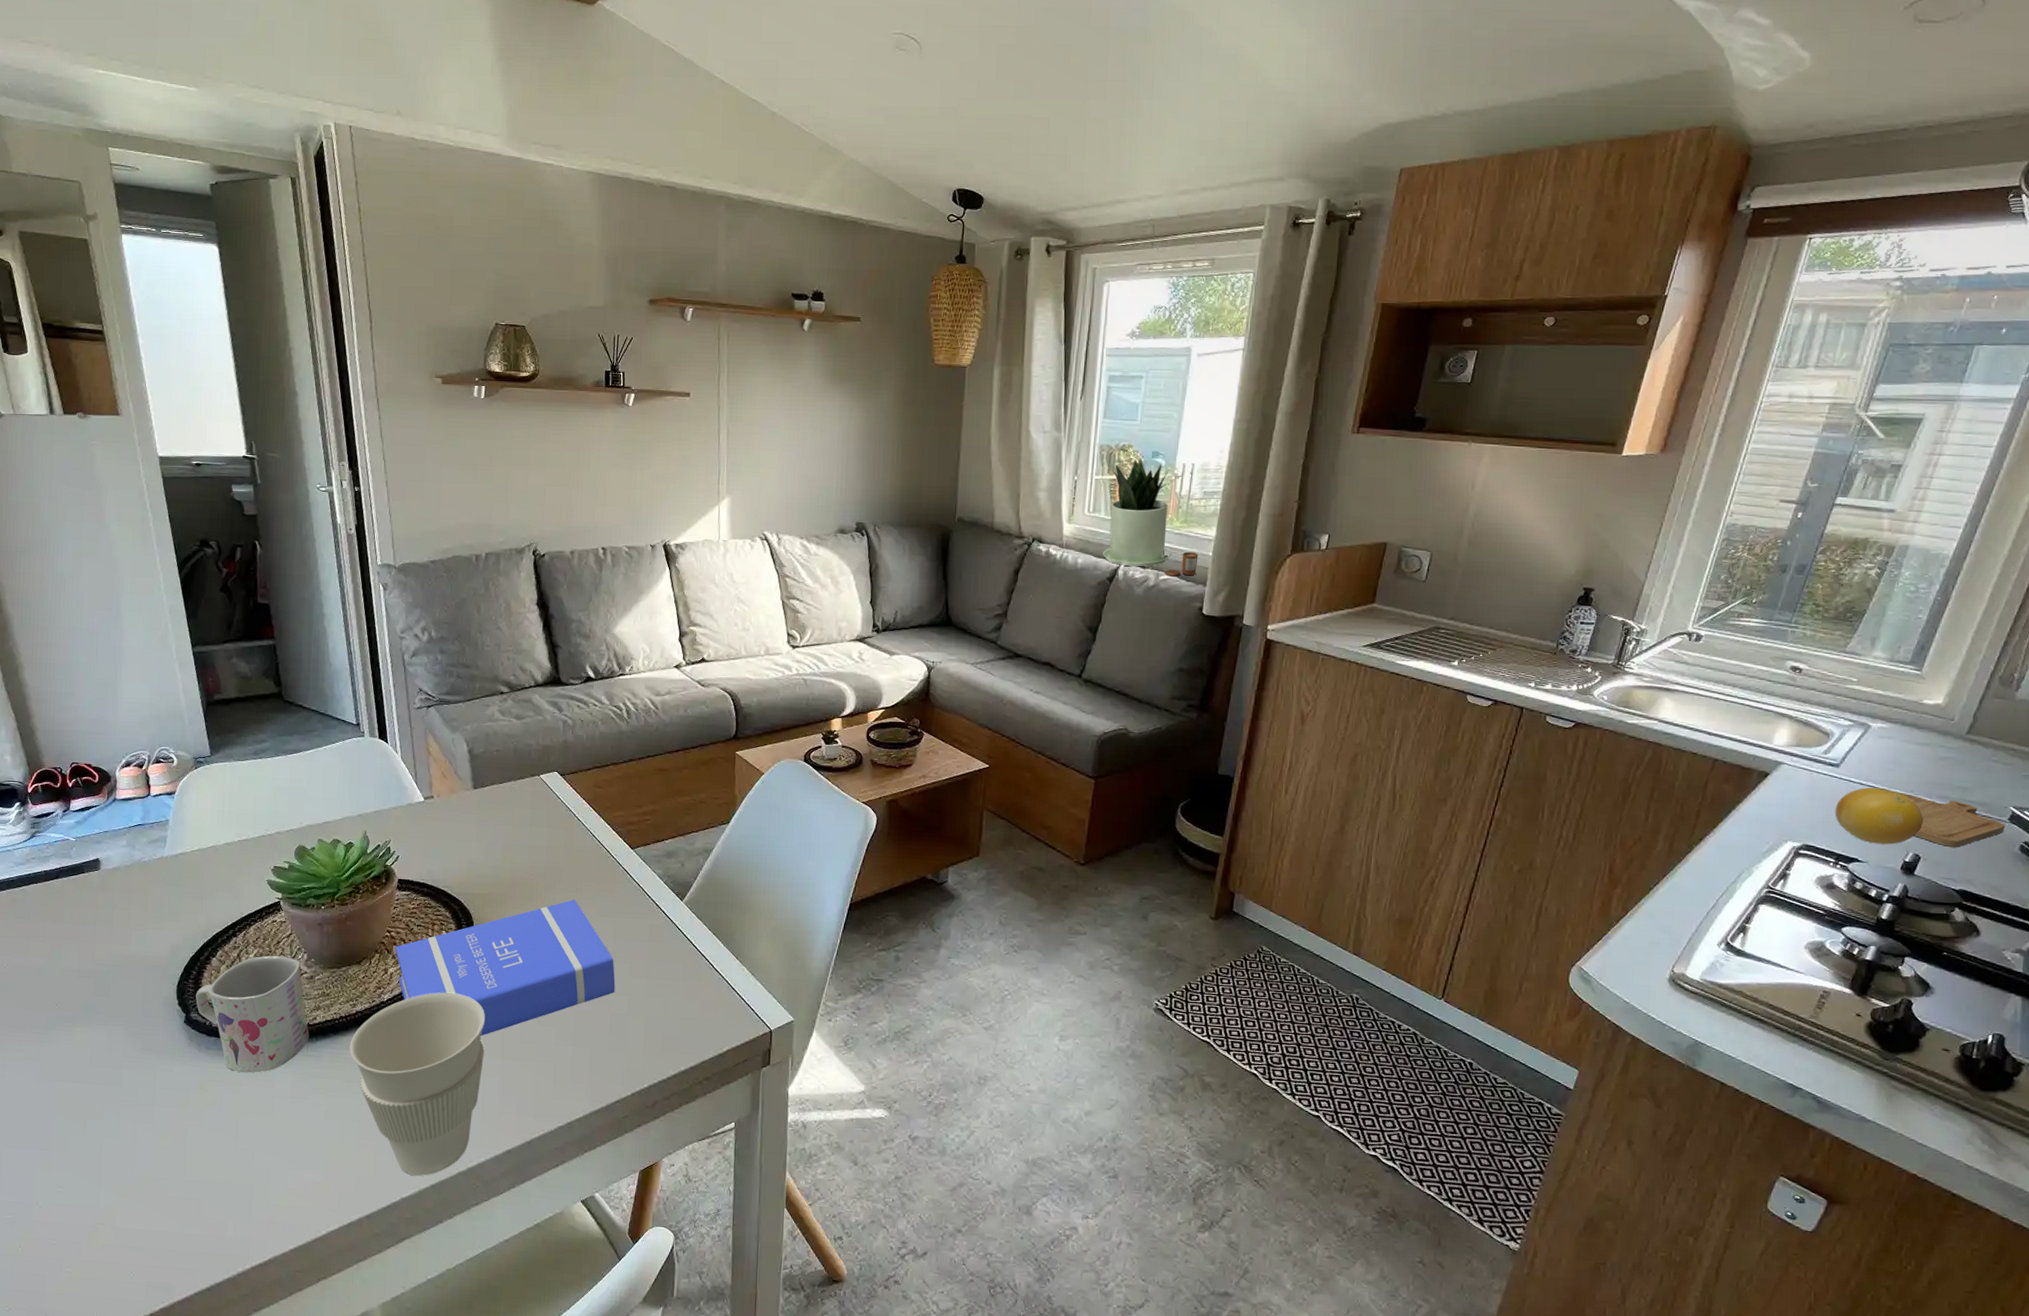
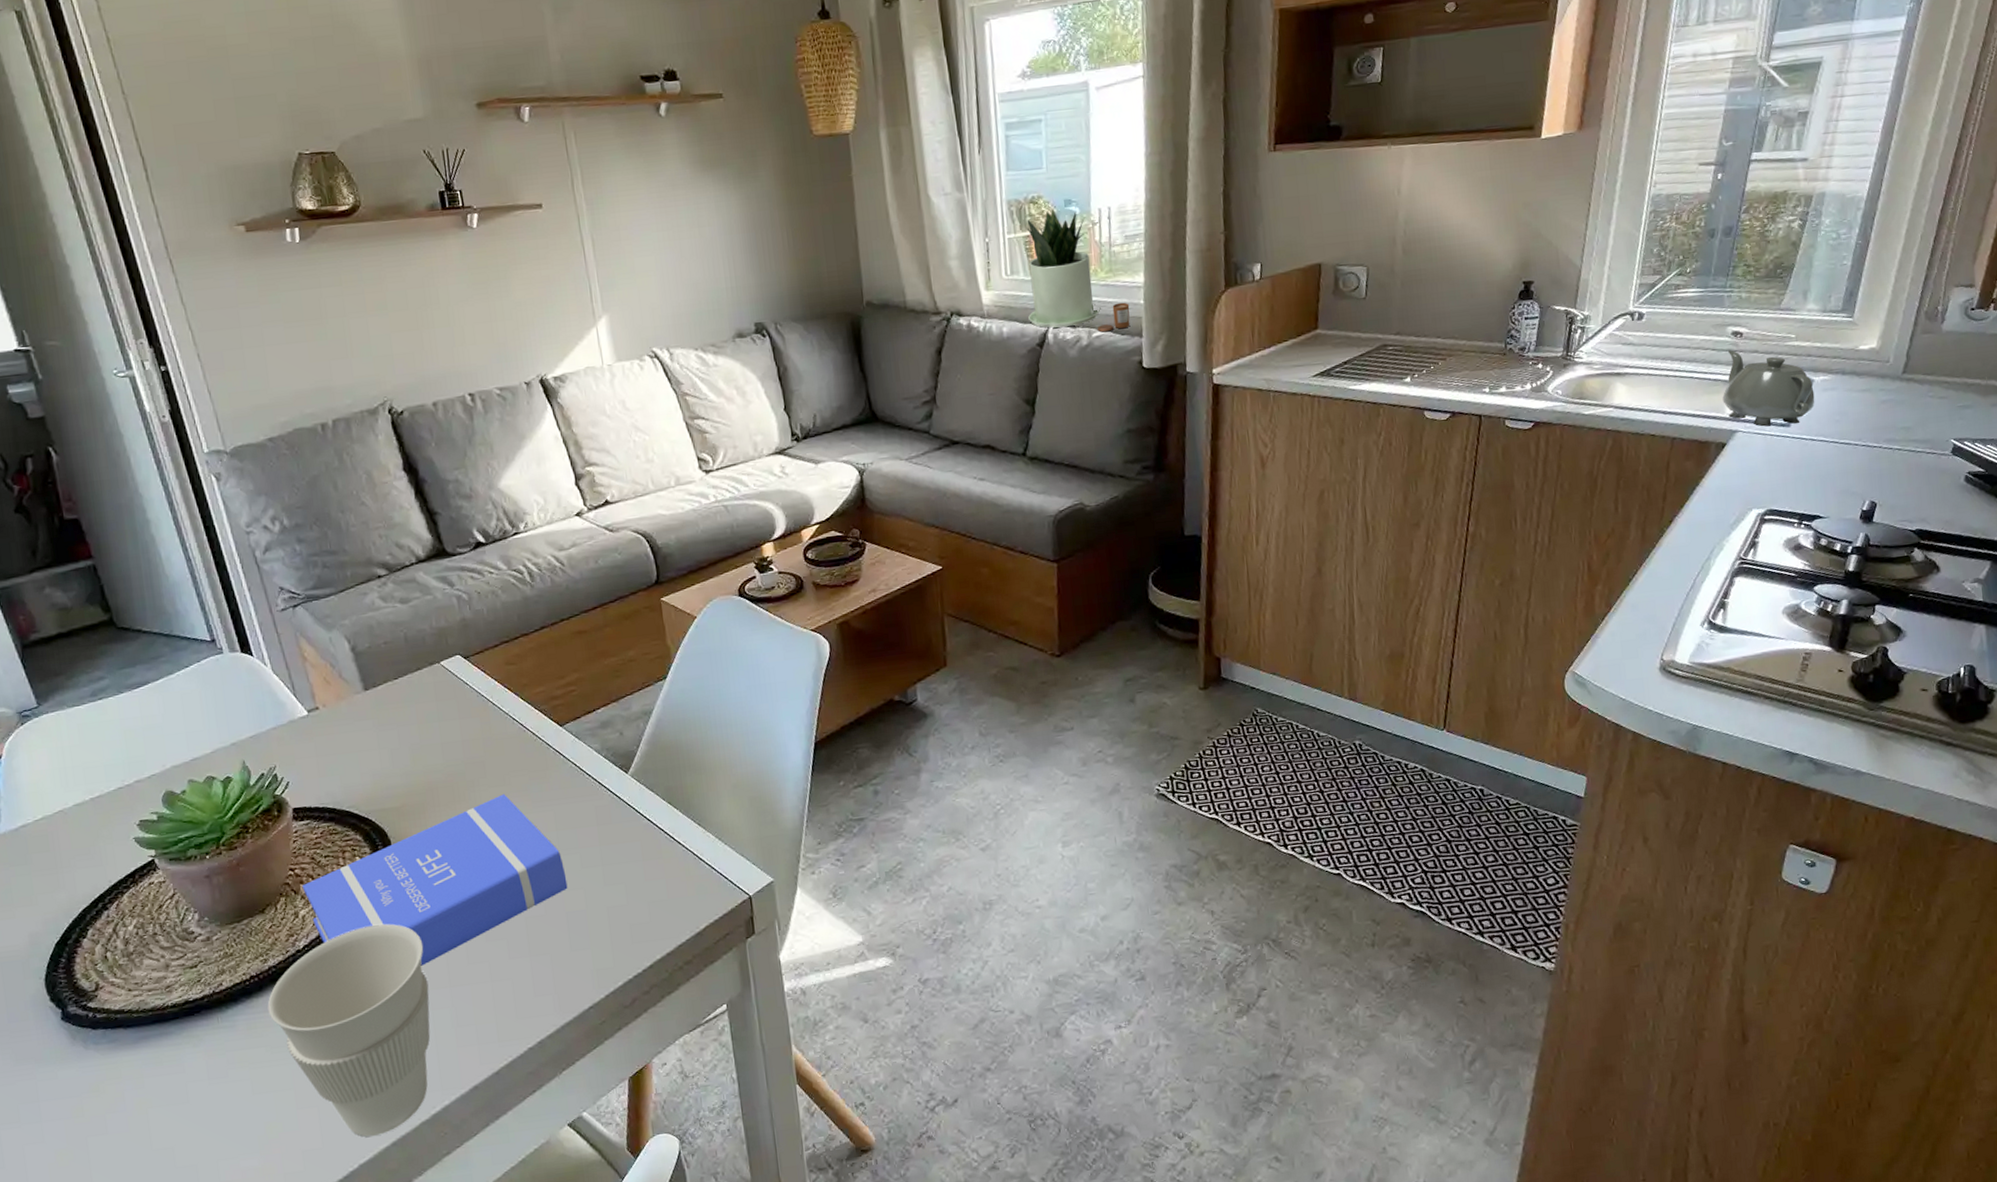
mug: present [196,955,309,1073] -> none [70,920,218,1063]
teapot: none [1771,683,1870,765] -> present [1722,350,1815,427]
fruit: present [1835,787,1923,845] -> none [1792,440,1875,498]
chopping board: present [1899,793,2006,847] -> none [1849,442,1950,489]

